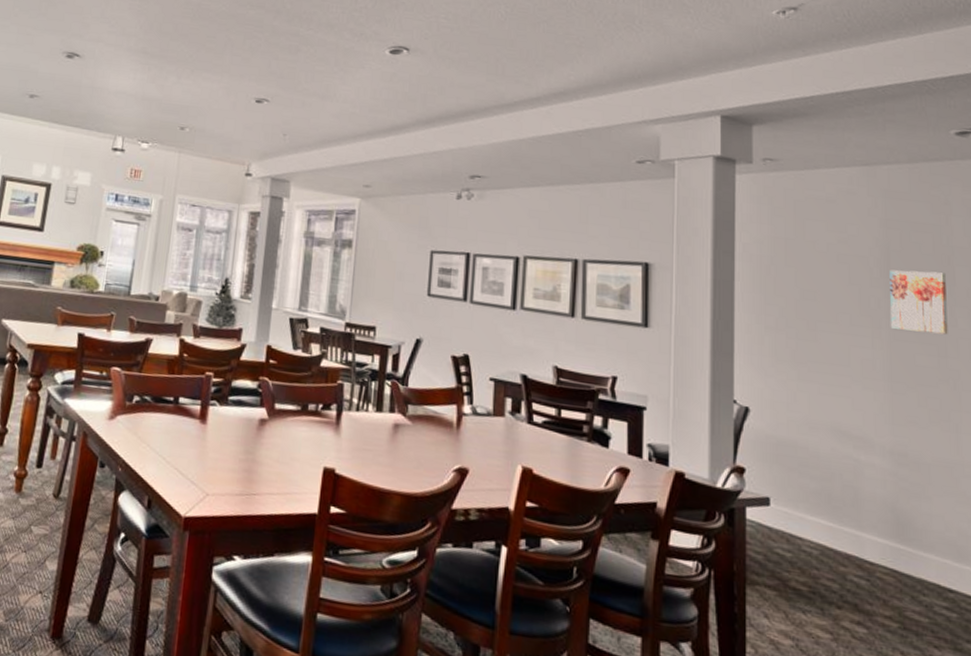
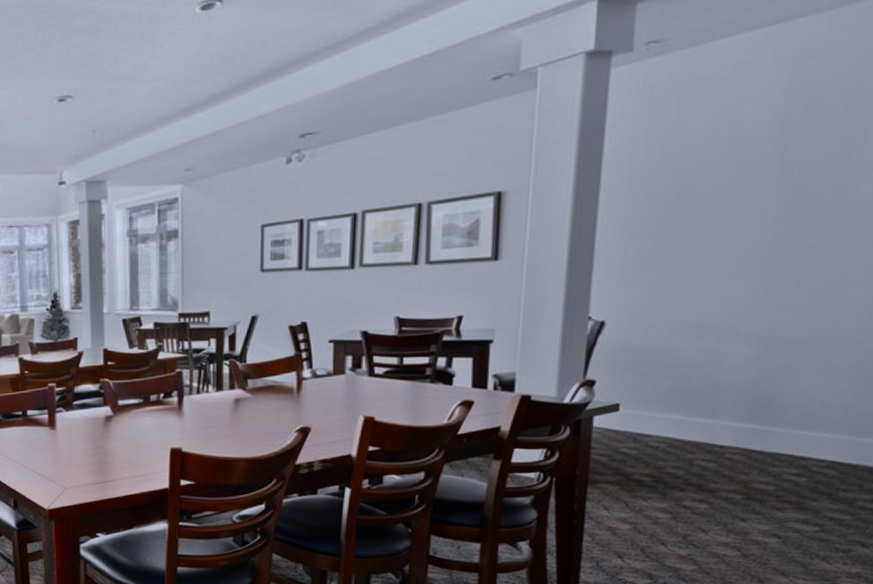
wall art: present [889,270,948,335] -> none [778,135,856,211]

